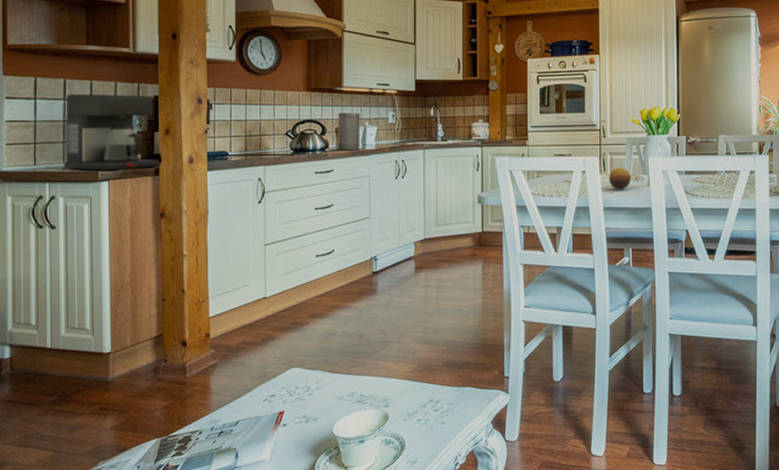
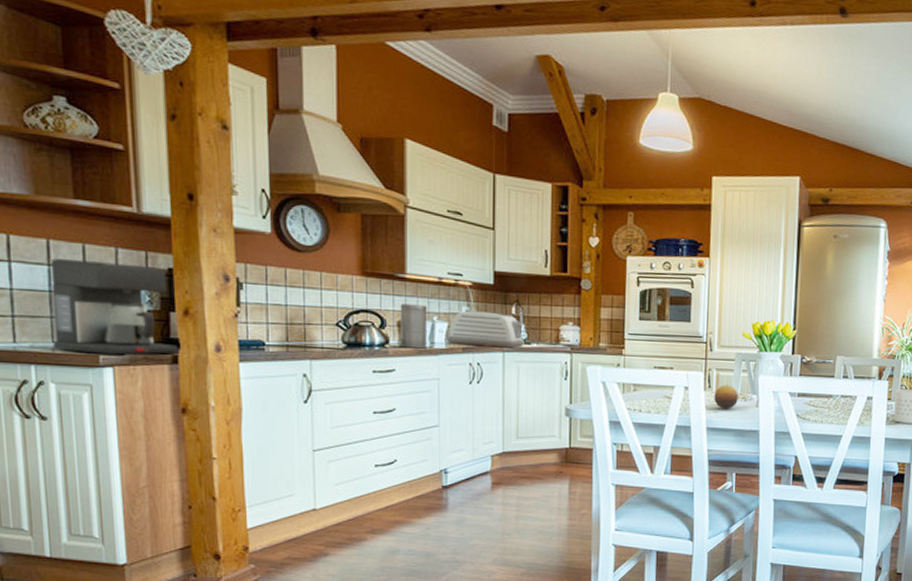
toaster: none [377,115,441,146] -> present [447,310,524,348]

